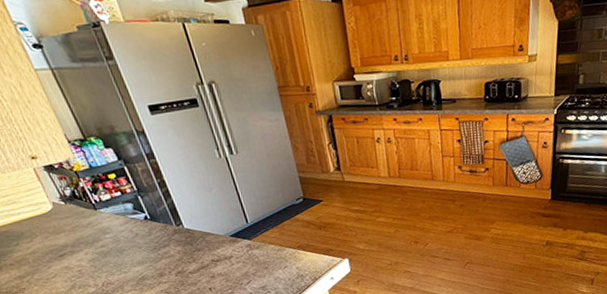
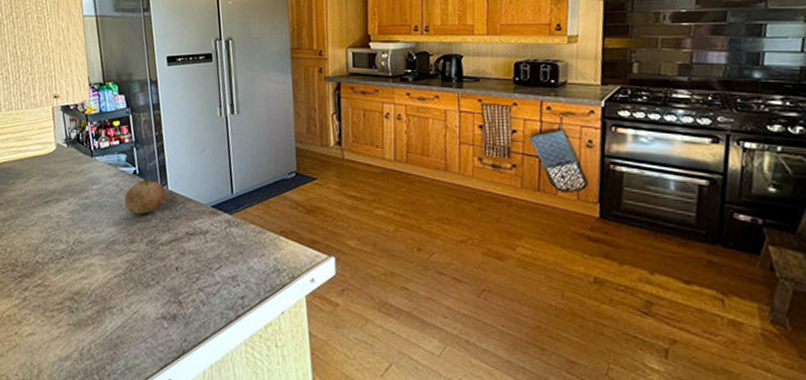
fruit: none [142,220,184,253] -> present [124,177,166,215]

